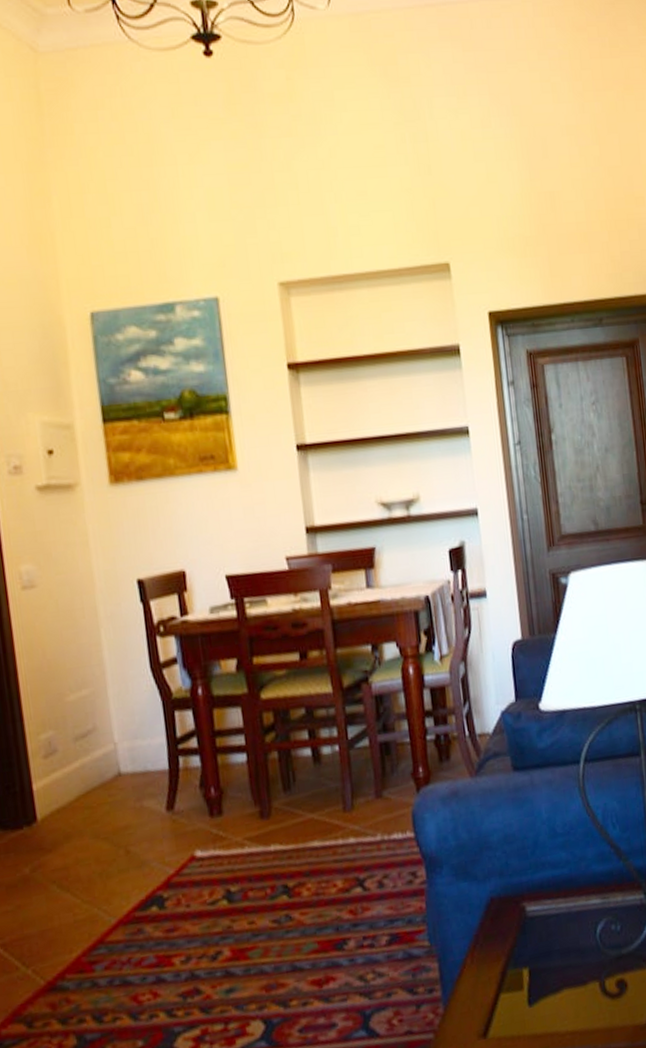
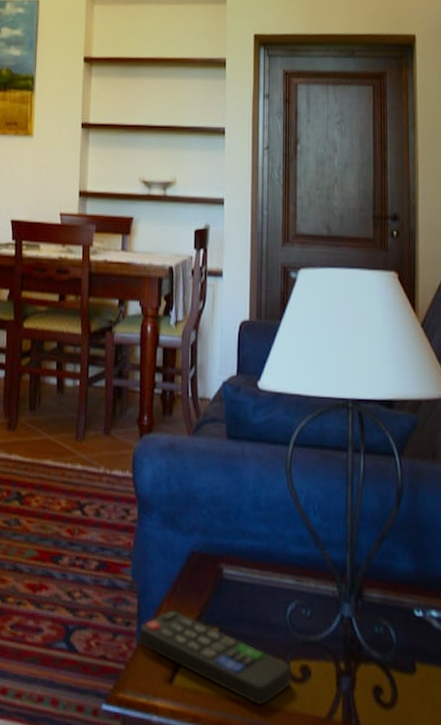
remote control: none [444,962,609,1033] -> present [139,610,291,706]

